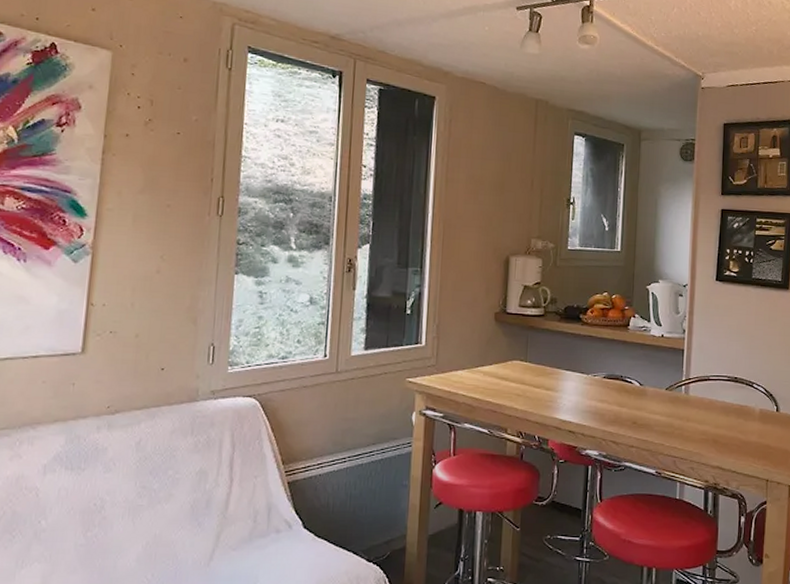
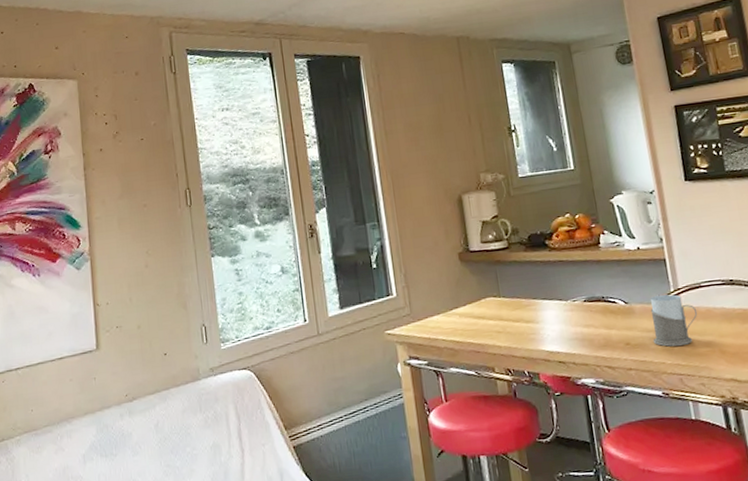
mug: none [657,381,702,430] -> present [650,294,698,347]

